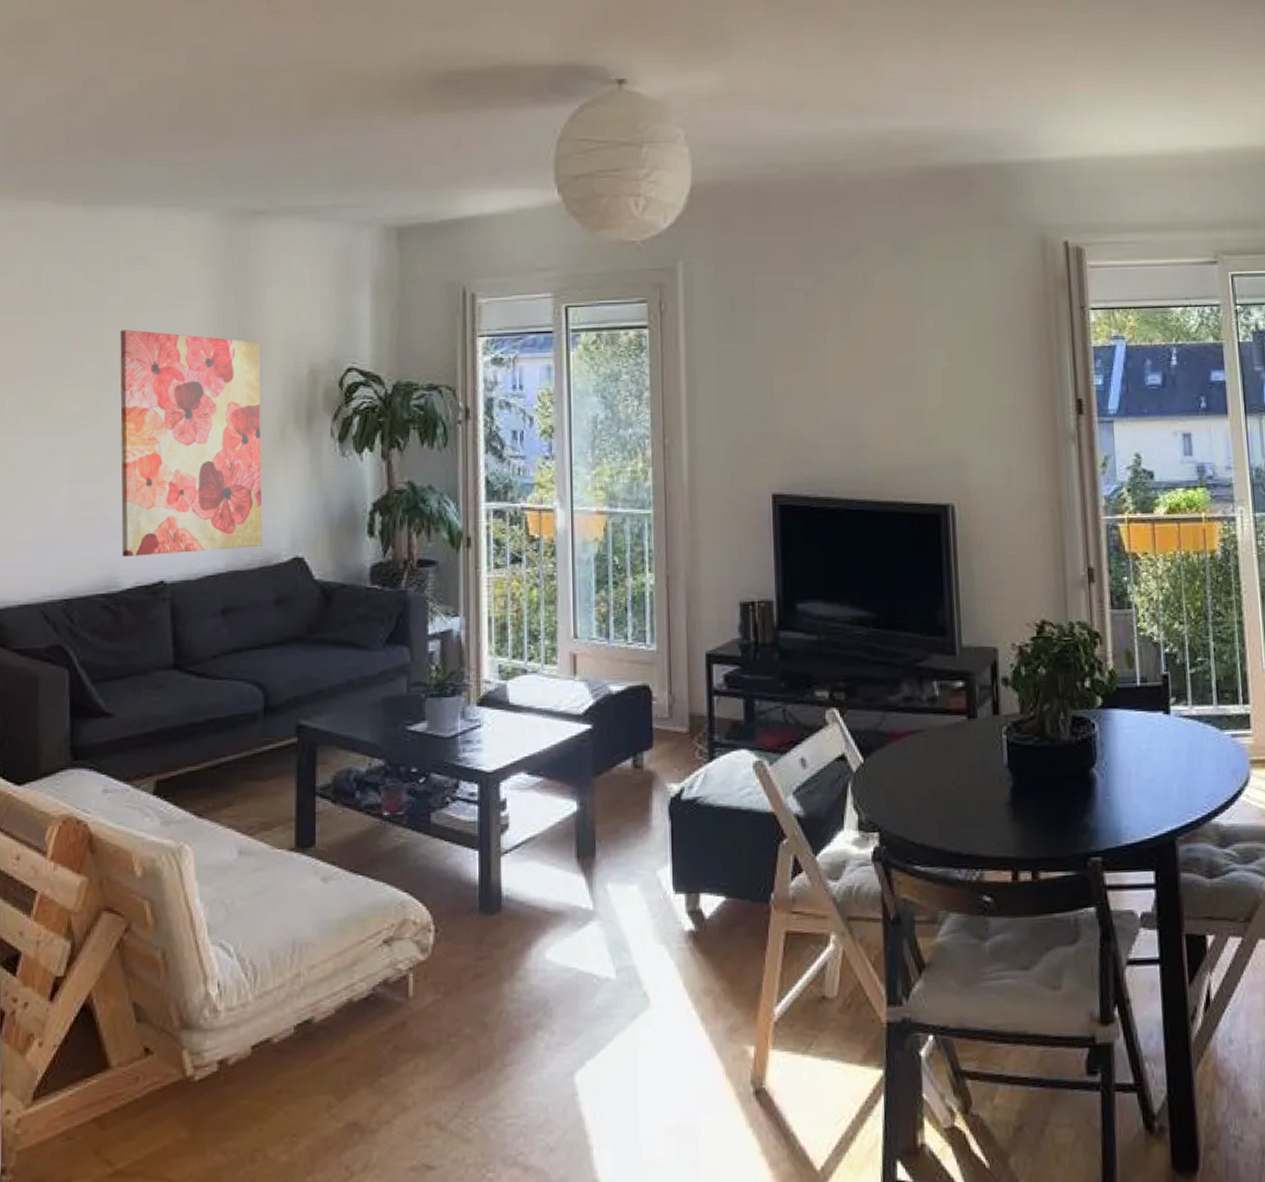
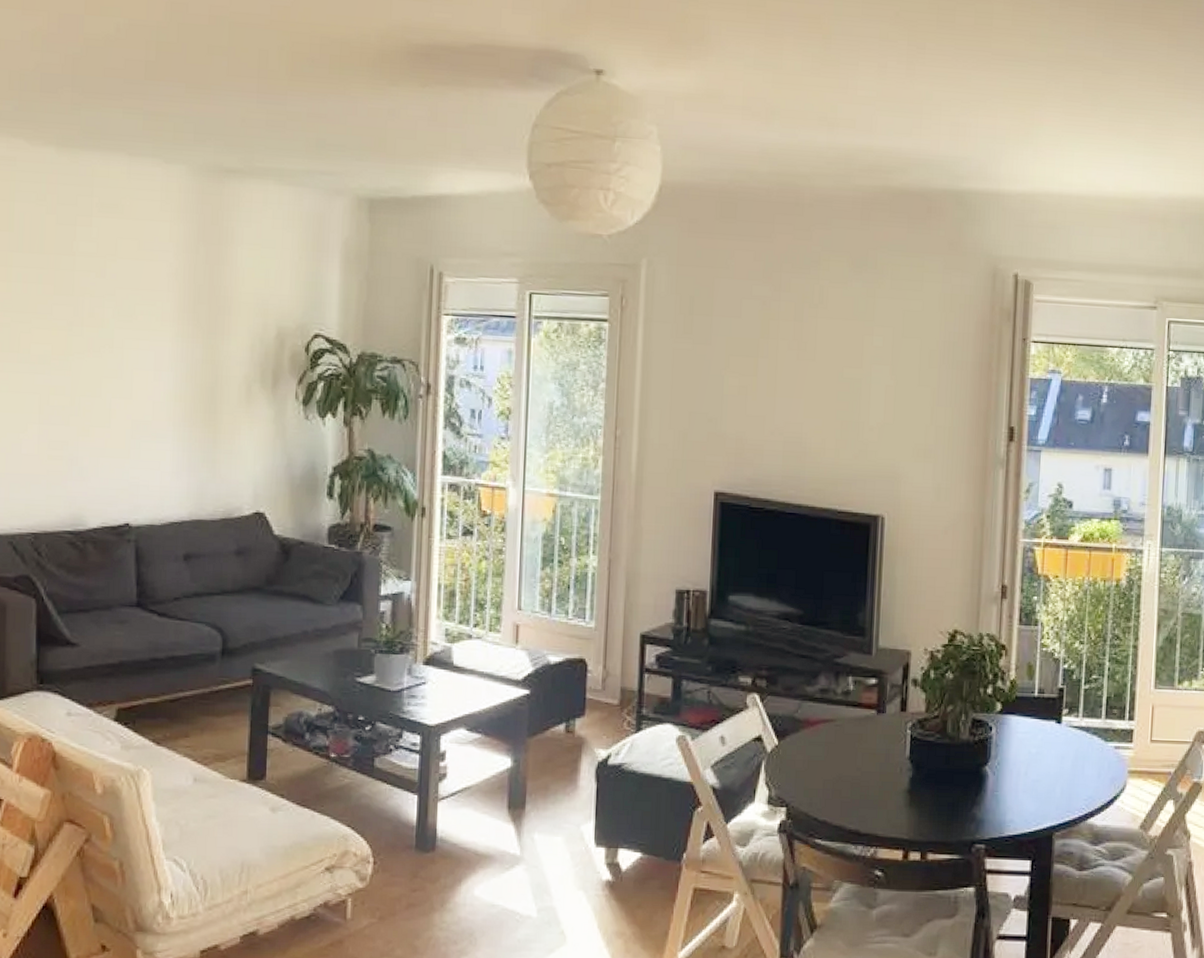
wall art: present [120,330,263,556] -> none [89,276,229,499]

